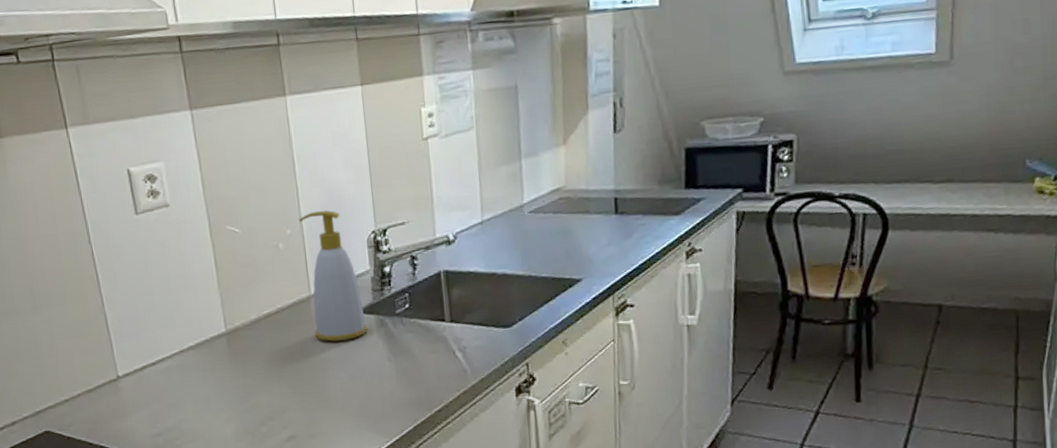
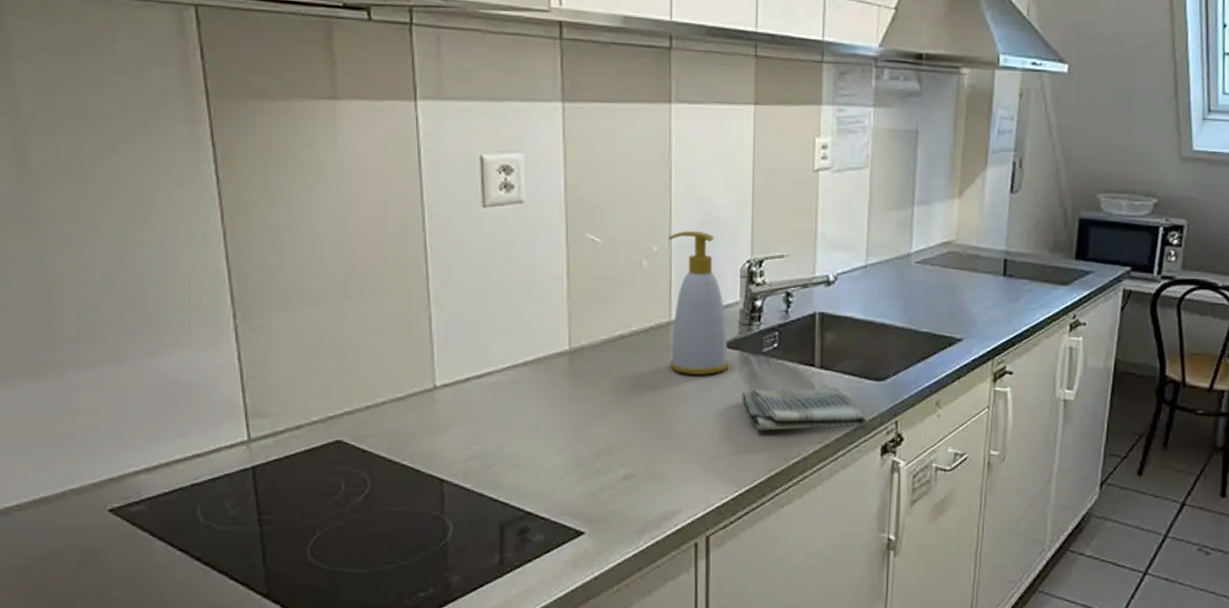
dish towel: none [382,338,500,385] -> present [742,387,868,431]

